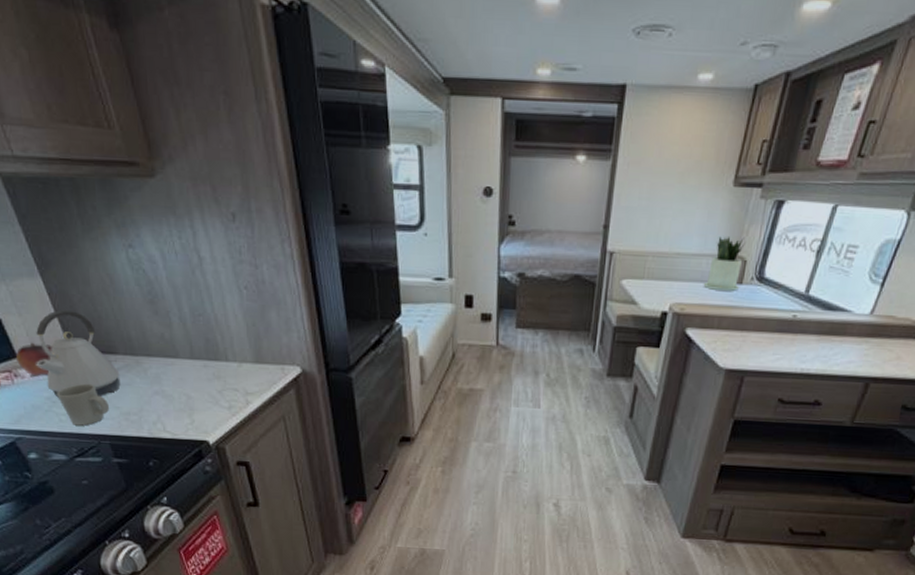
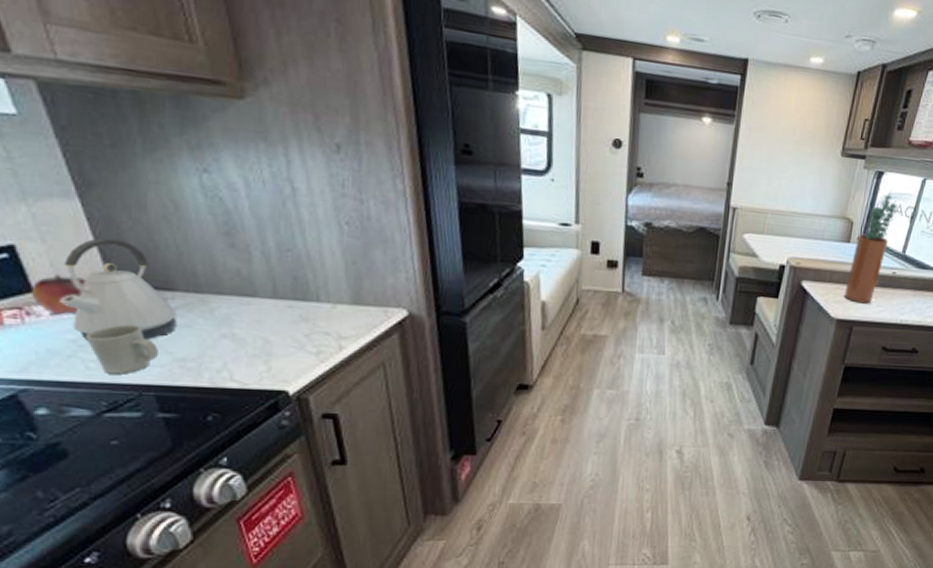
planter: present [703,235,745,291] -> none [816,199,852,249]
vase: none [734,221,802,352] -> present [844,190,898,304]

